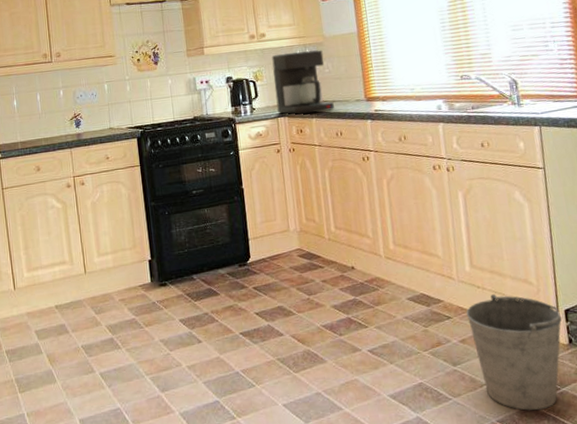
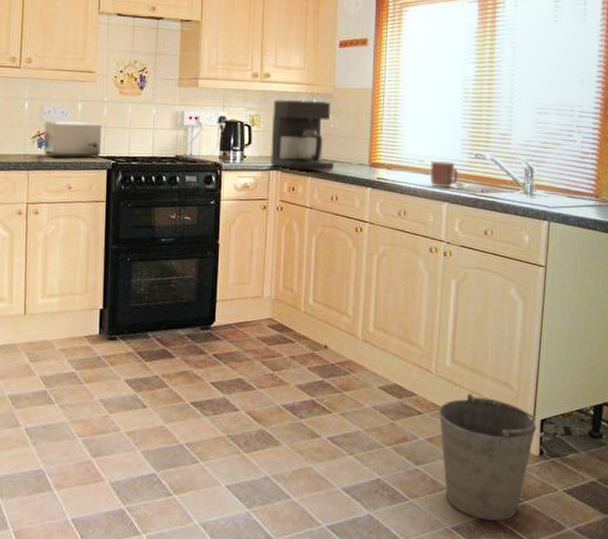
toaster: none [78,99,130,135] -> present [43,120,102,158]
mug: none [421,86,449,110] -> present [429,161,458,187]

